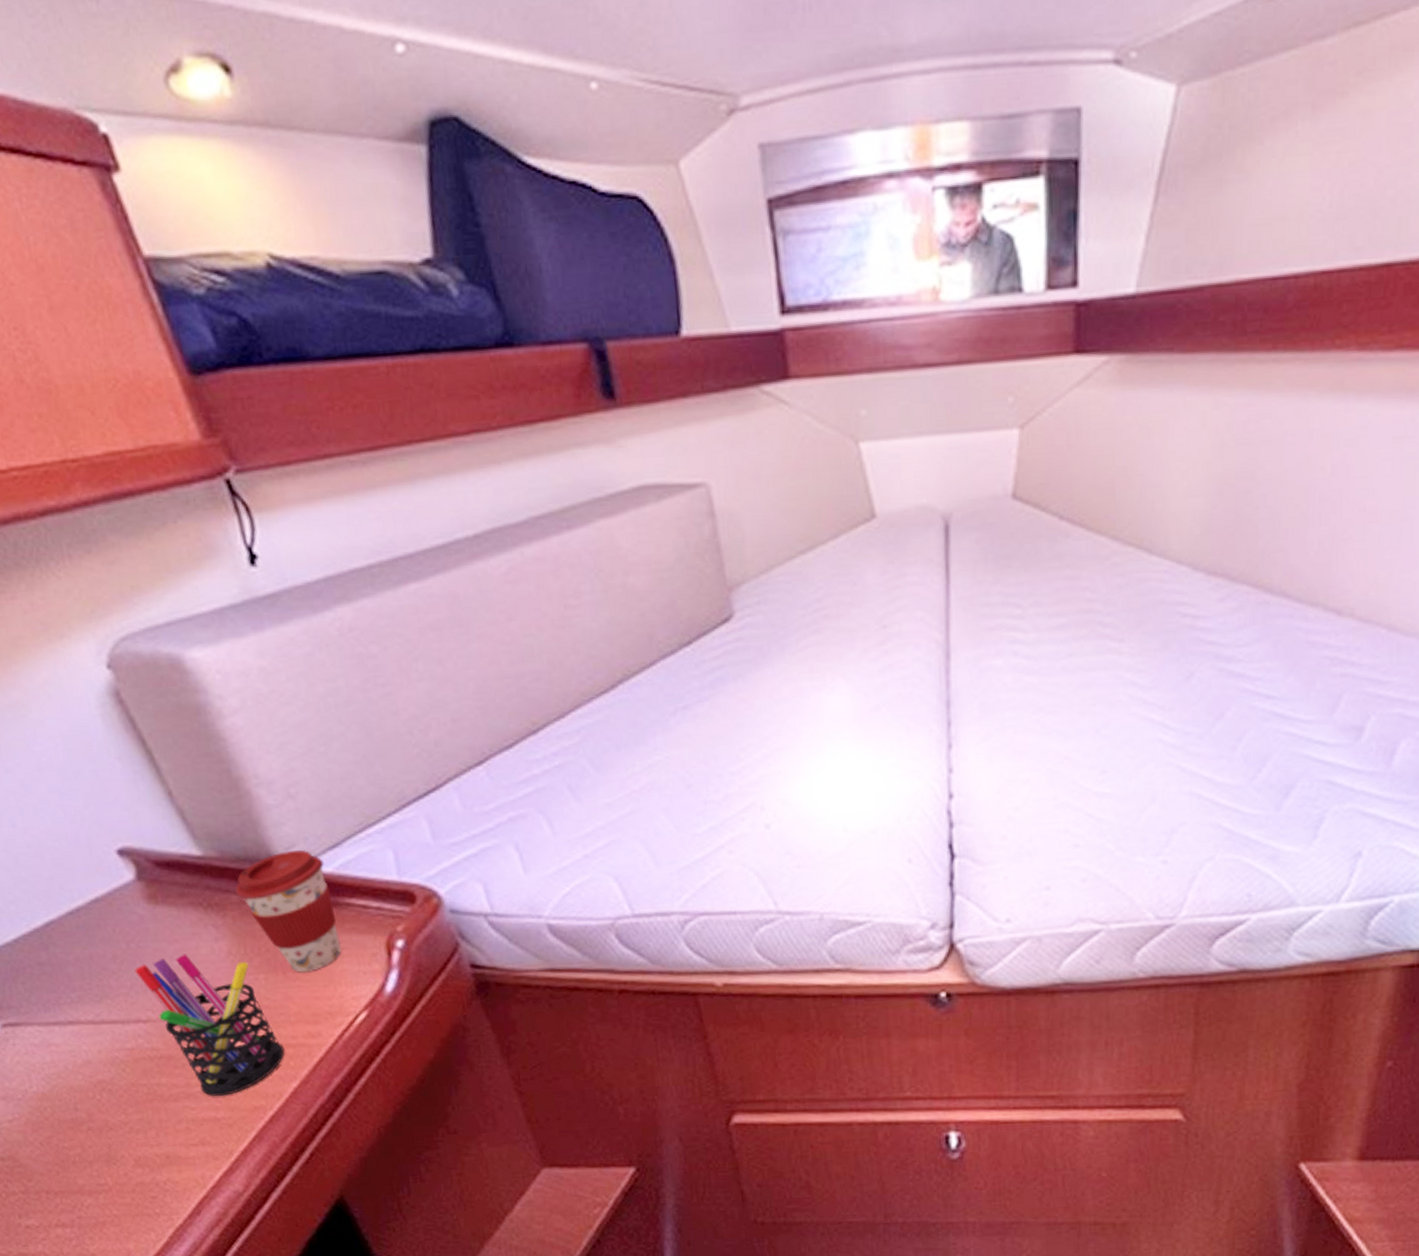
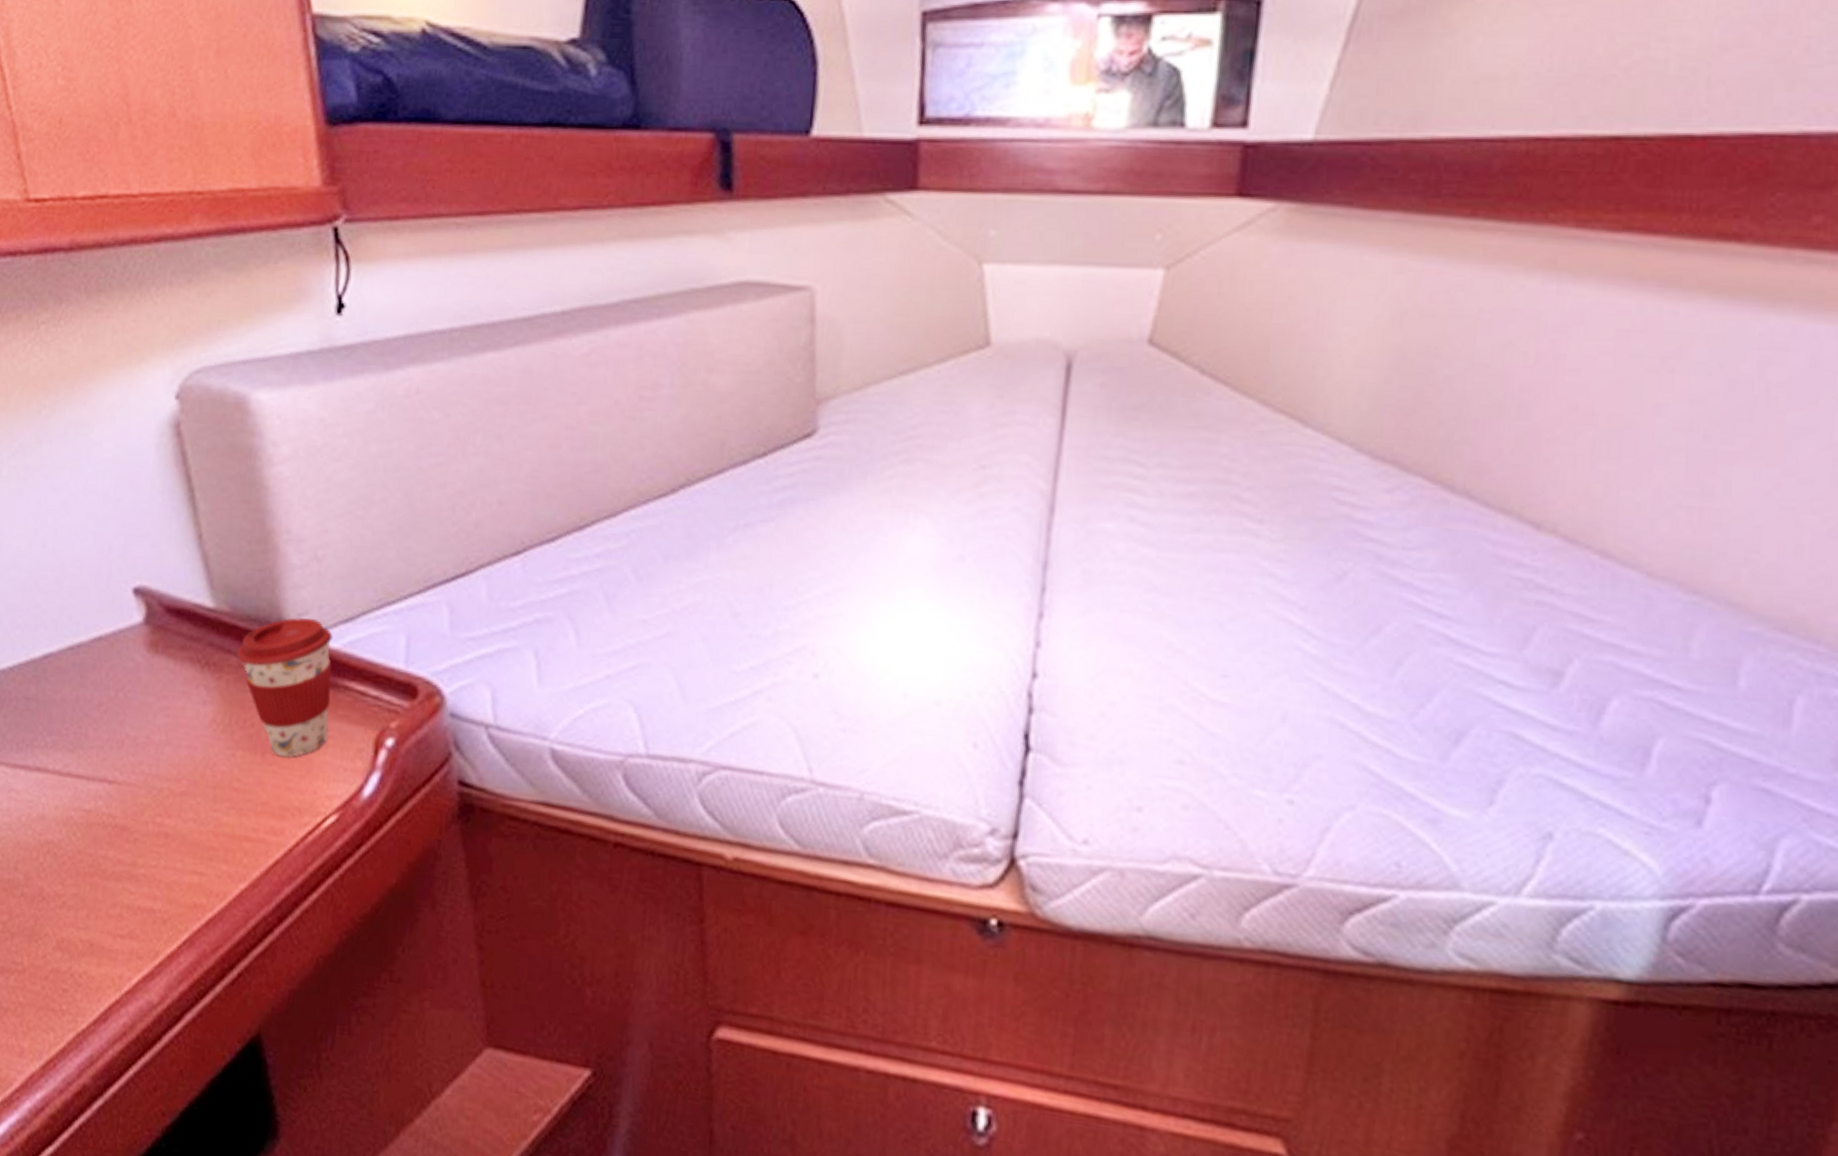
pen holder: present [134,954,285,1097] -> none [115,713,242,885]

